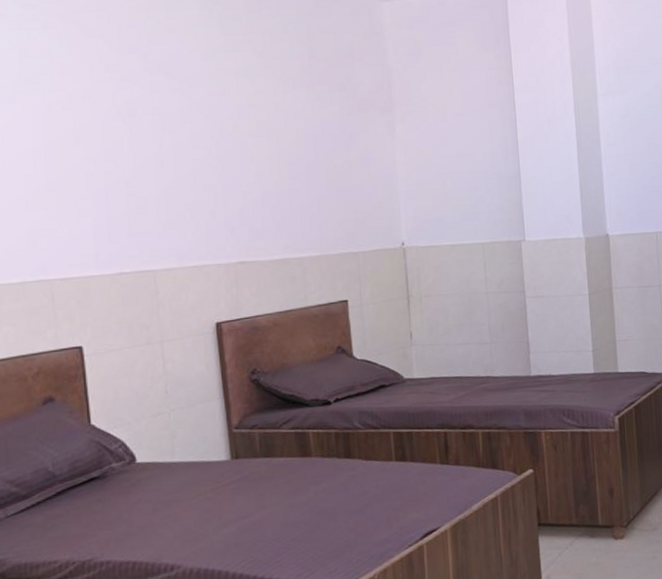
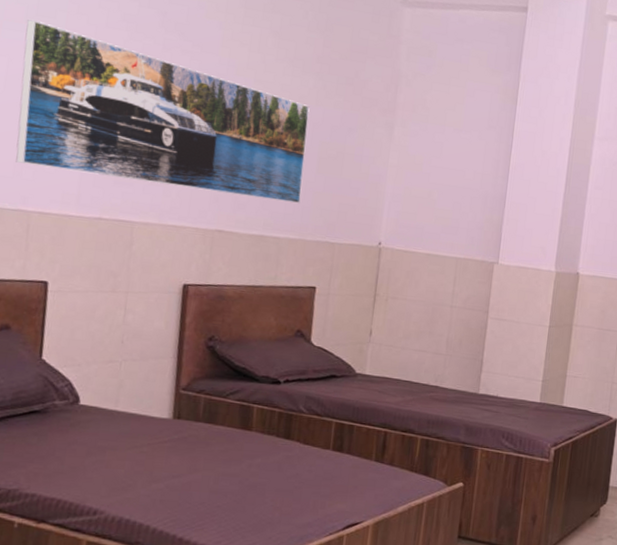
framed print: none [12,88,316,234] -> present [16,19,310,204]

